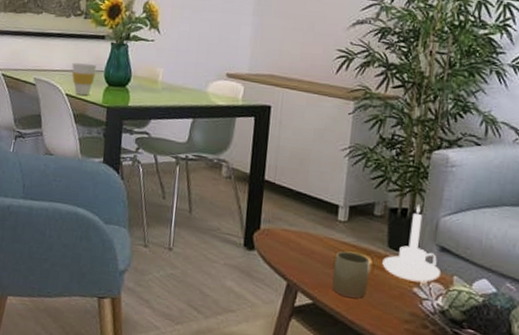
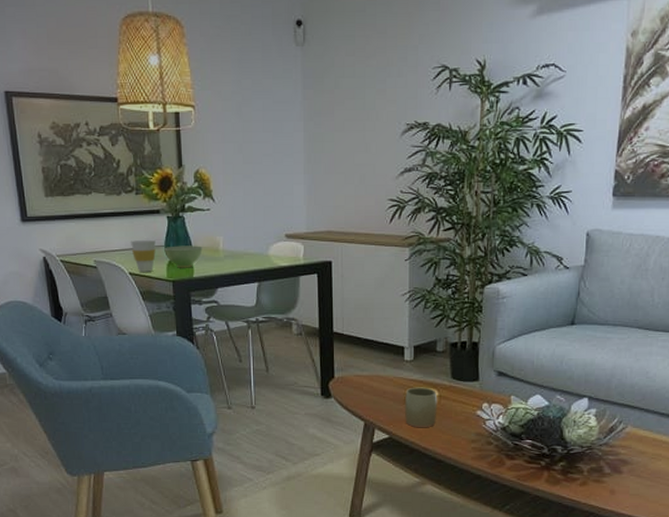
bowl: none [103,72,142,96] -> present [163,245,203,268]
candle holder: present [382,205,441,283] -> none [448,337,499,406]

